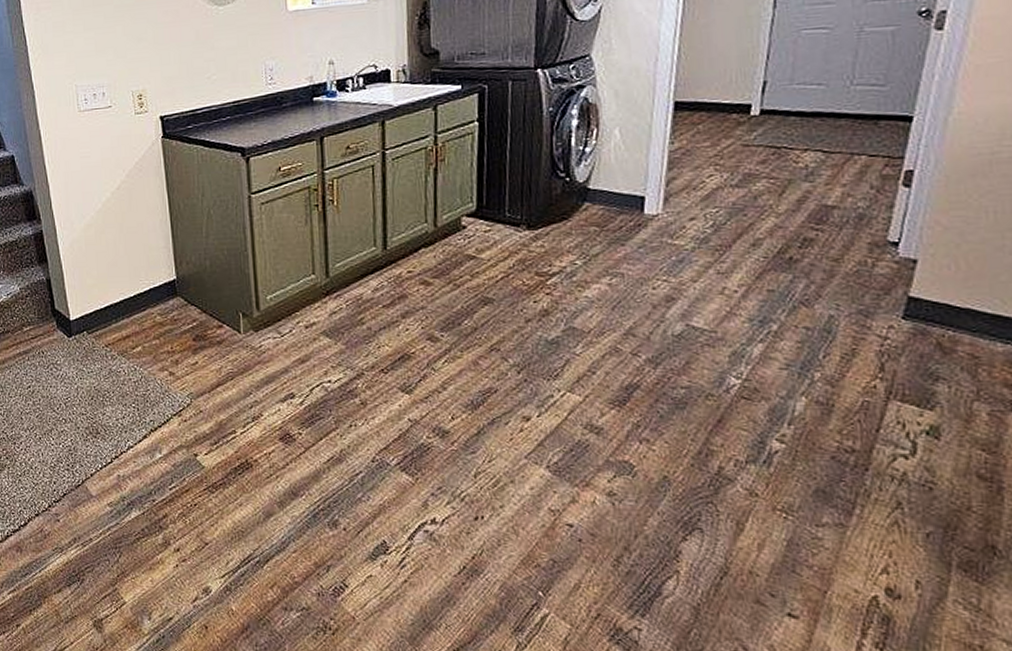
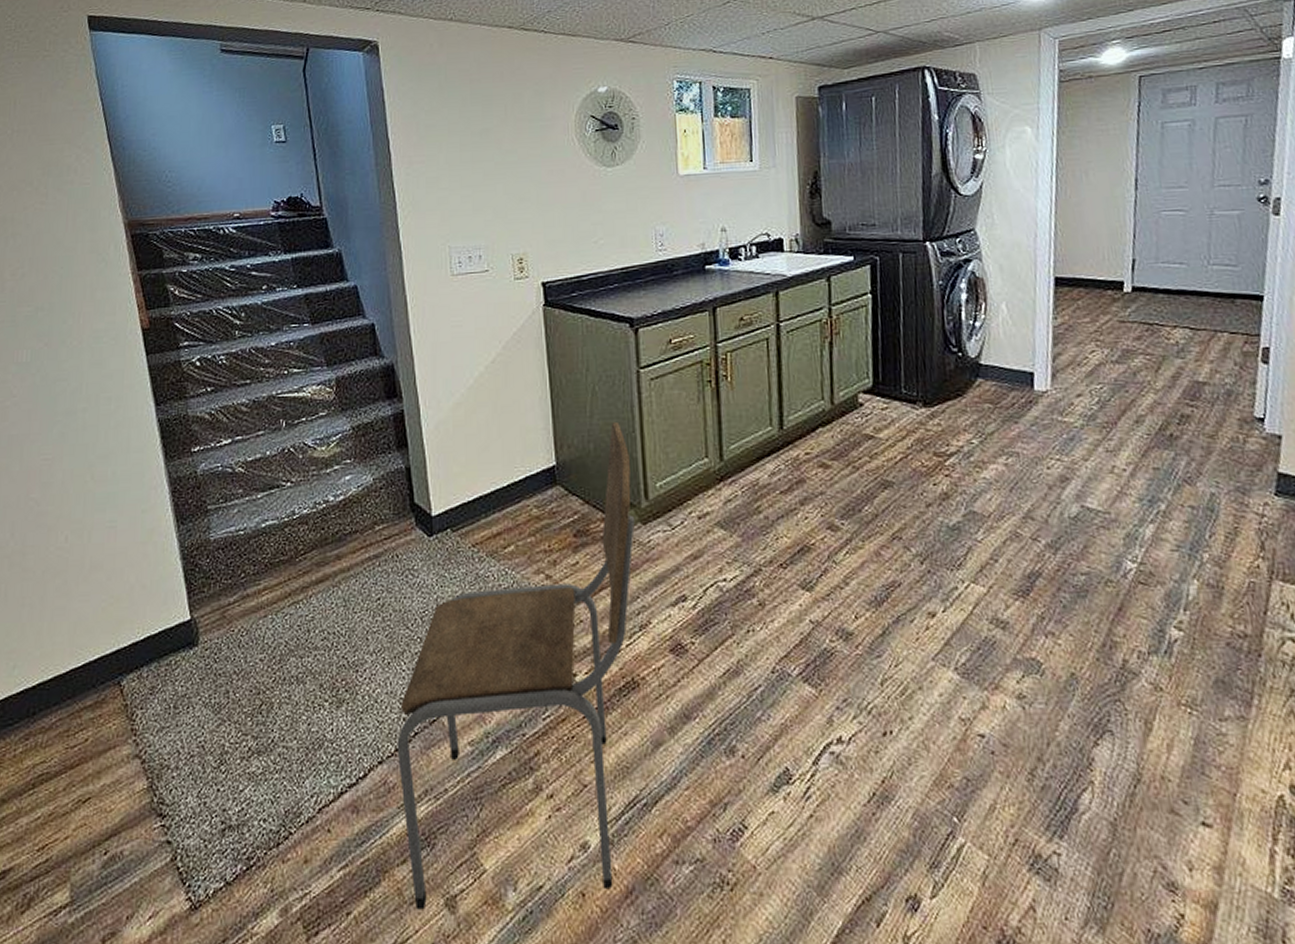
dining chair: none [49,242,247,628] -> present [397,422,635,910]

